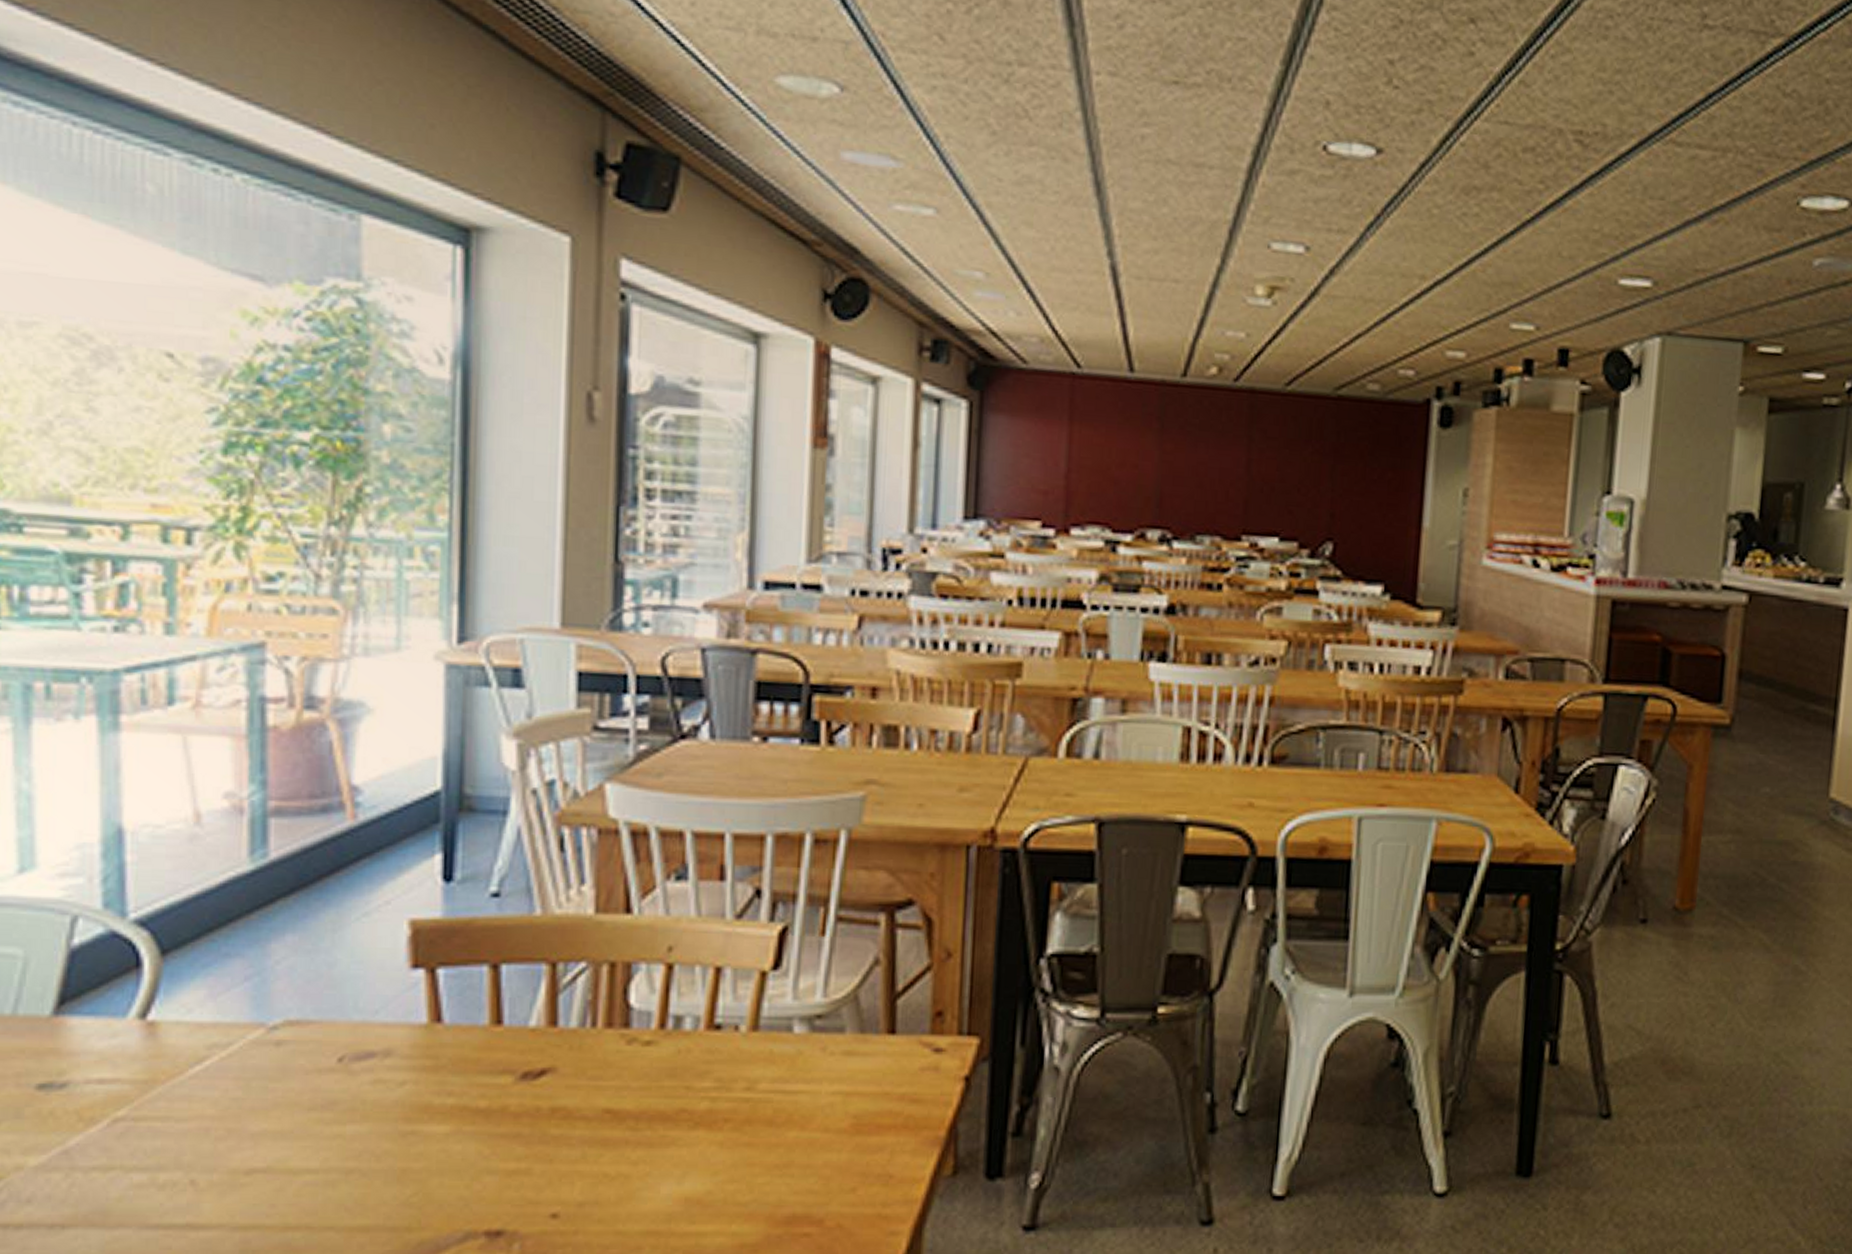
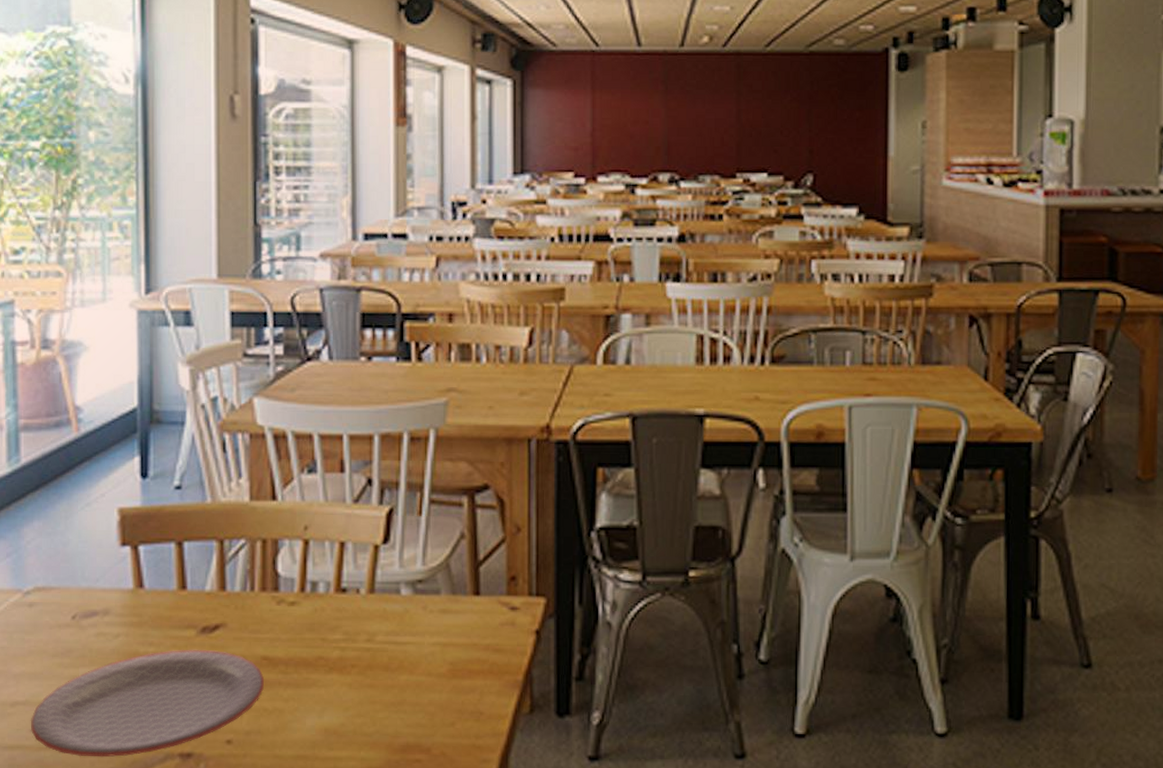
plate: none [273,1100,605,1238] -> present [30,649,264,757]

